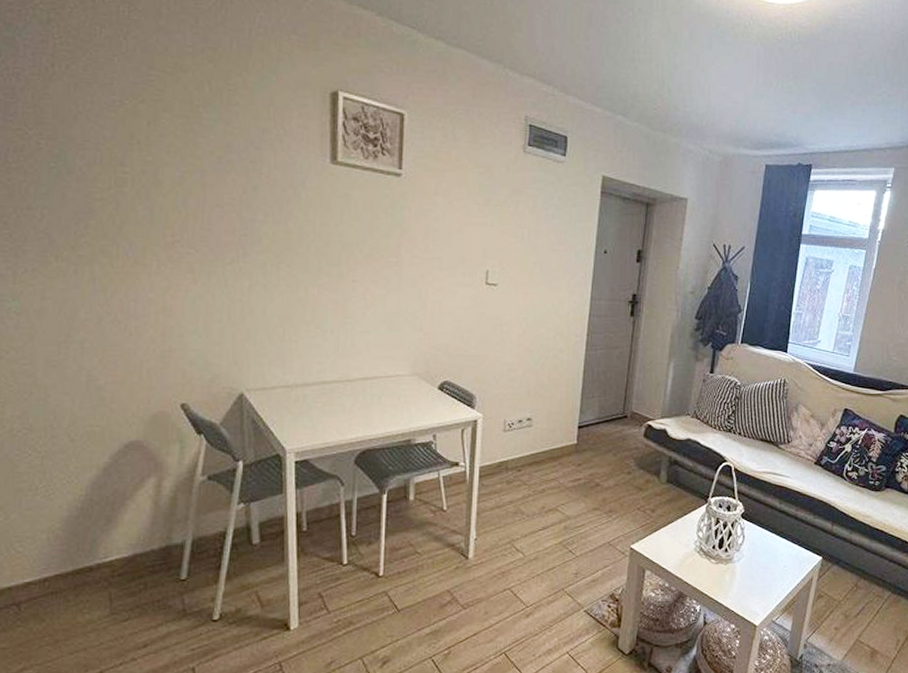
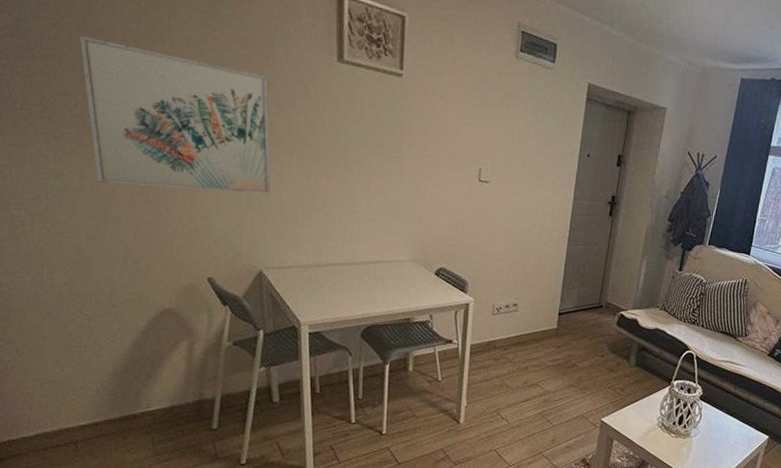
wall art: none [48,145,255,308] -> present [79,35,271,195]

